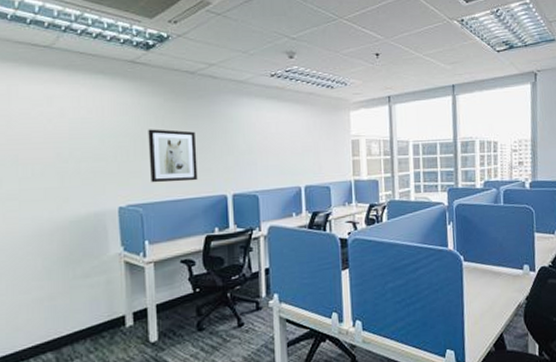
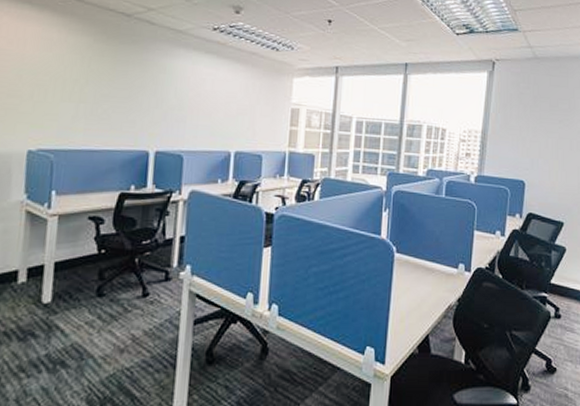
wall art: present [148,129,198,183] -> none [67,70,123,132]

